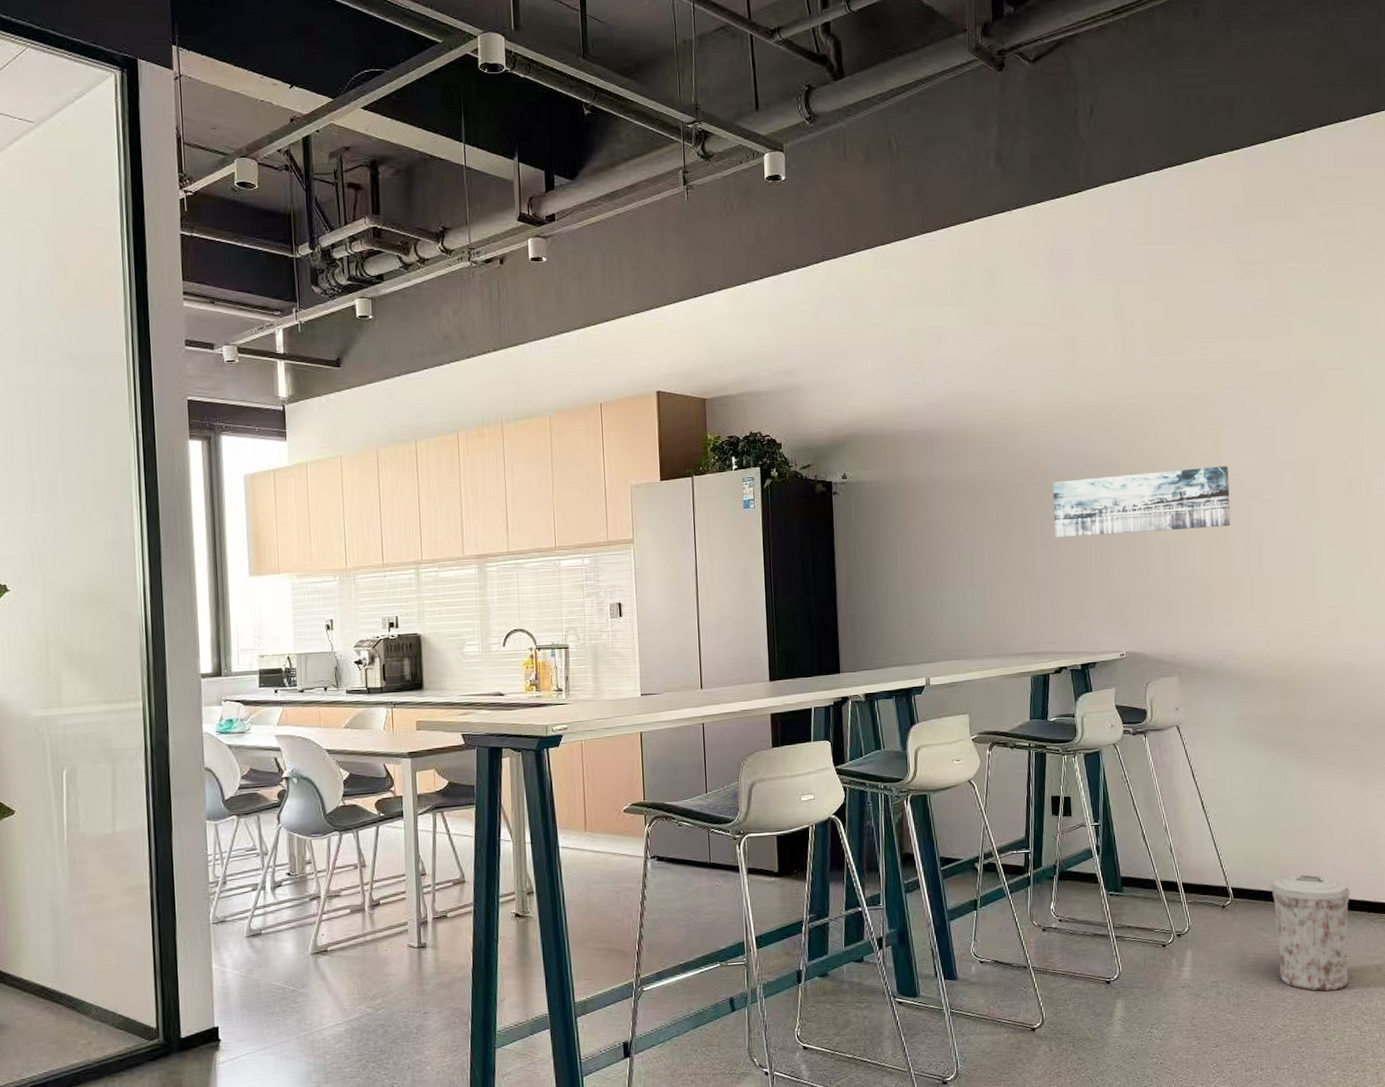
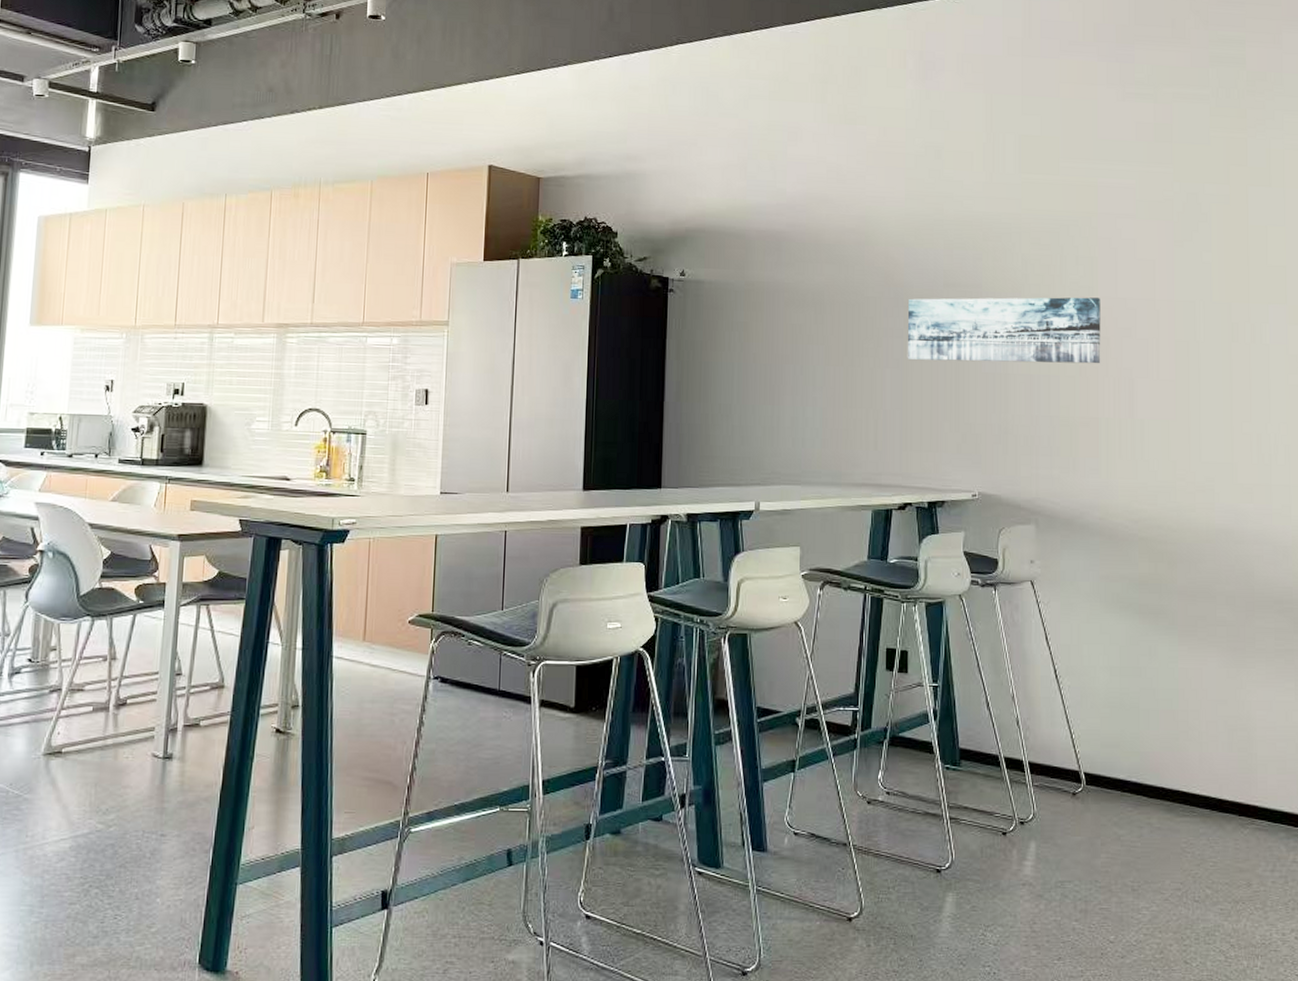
trash can: present [1271,875,1350,992] -> none [1129,765,1219,905]

